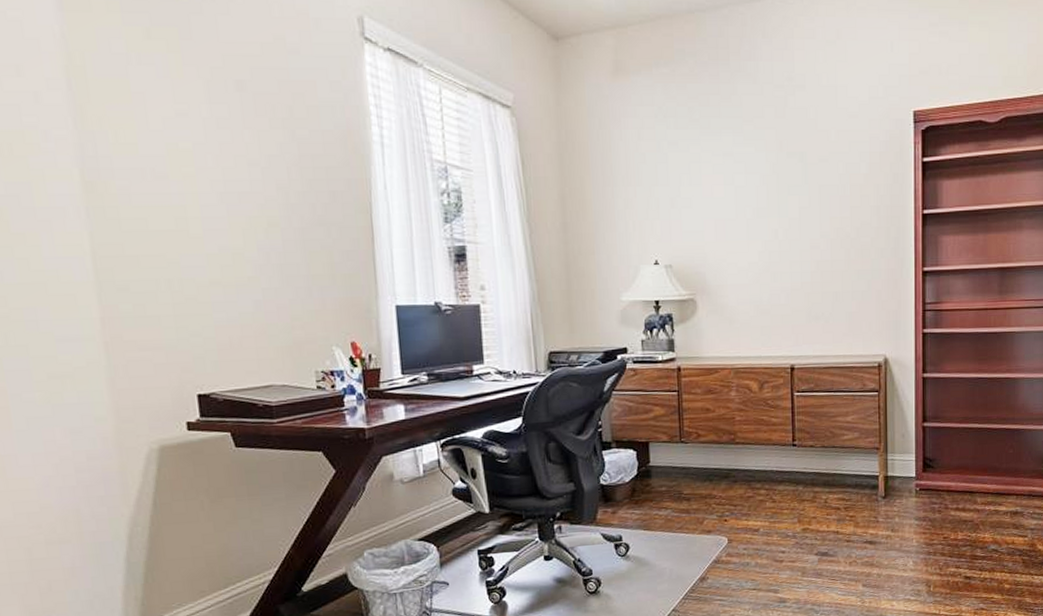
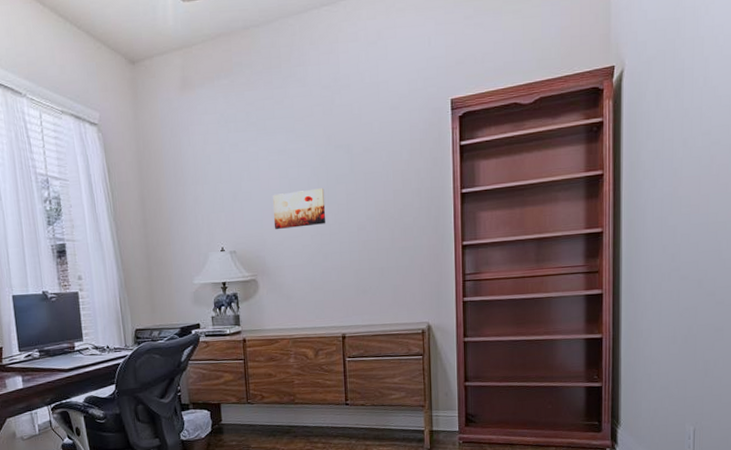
wall art: none [715,199,776,244] -> present [272,188,326,230]

